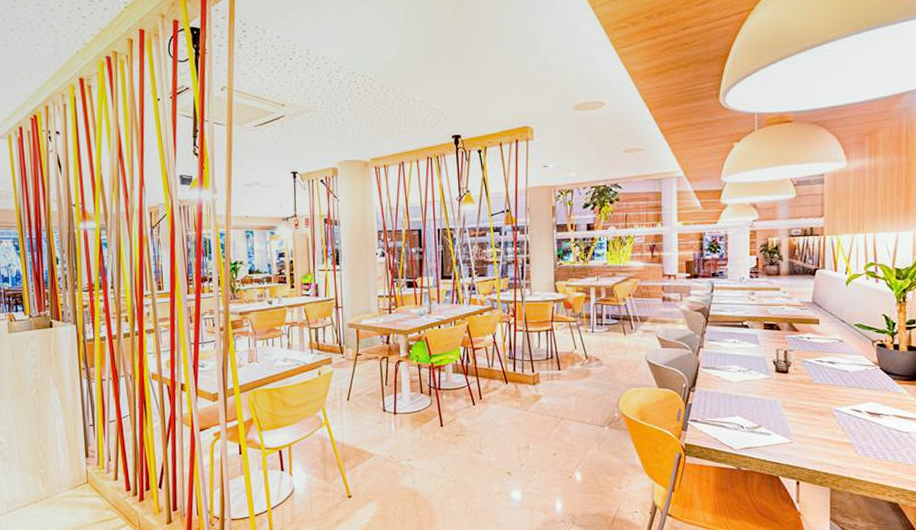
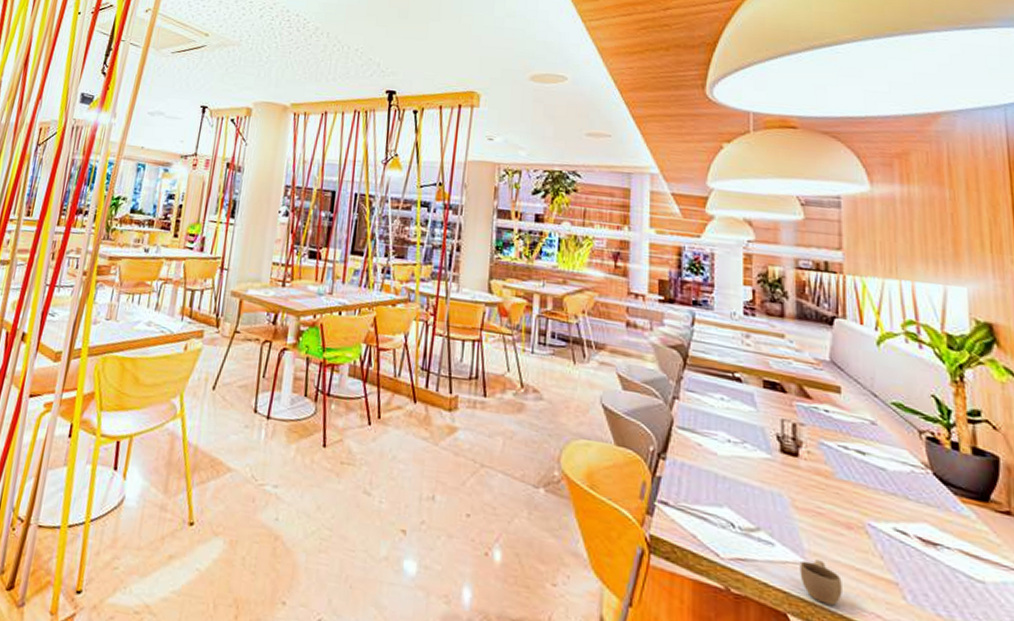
cup: none [788,438,816,466] -> present [799,559,842,606]

